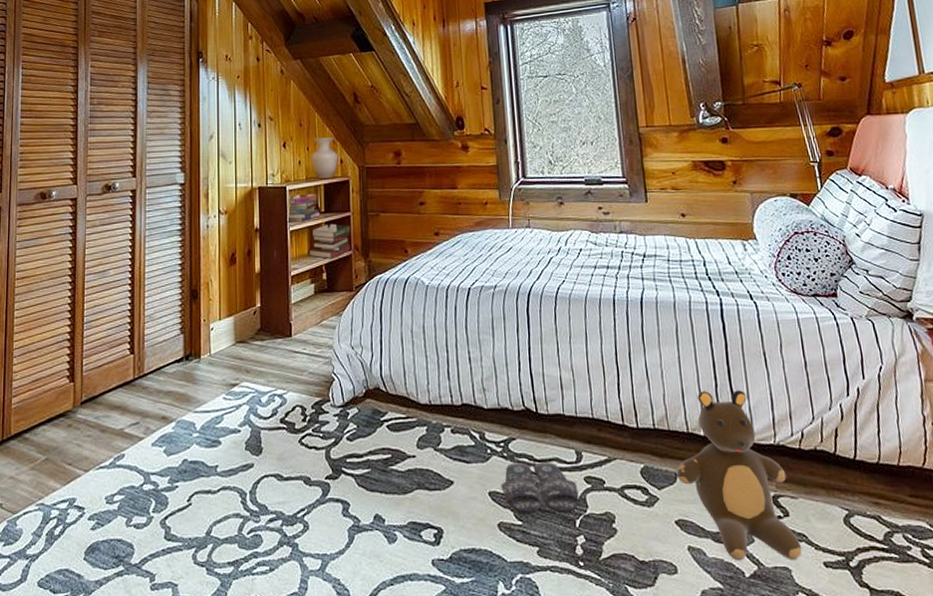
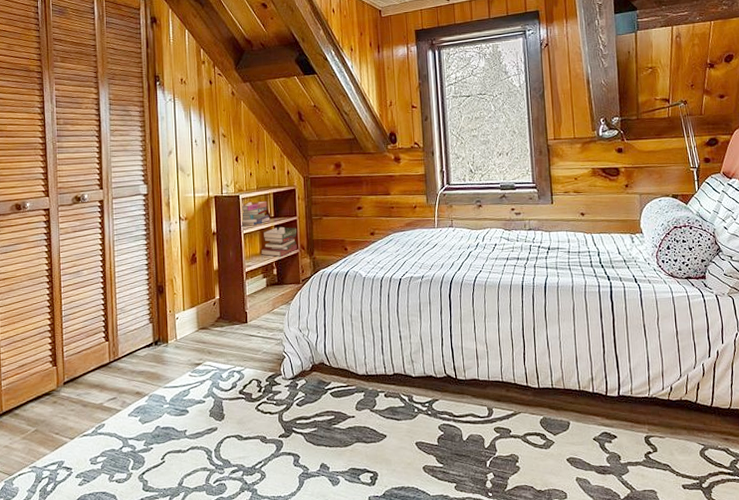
vase: present [310,137,339,179] -> none [260,151,286,188]
slippers: present [501,462,579,513] -> none [426,417,490,458]
teddy bear: present [676,390,803,561] -> none [569,355,666,487]

